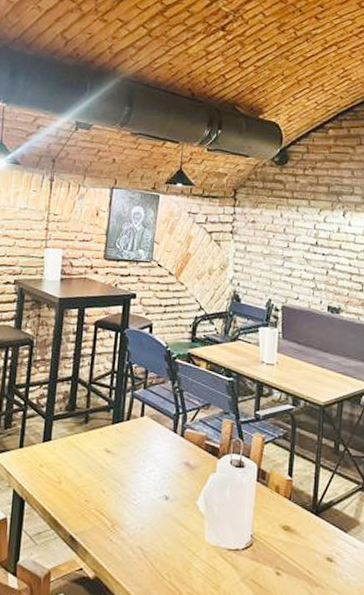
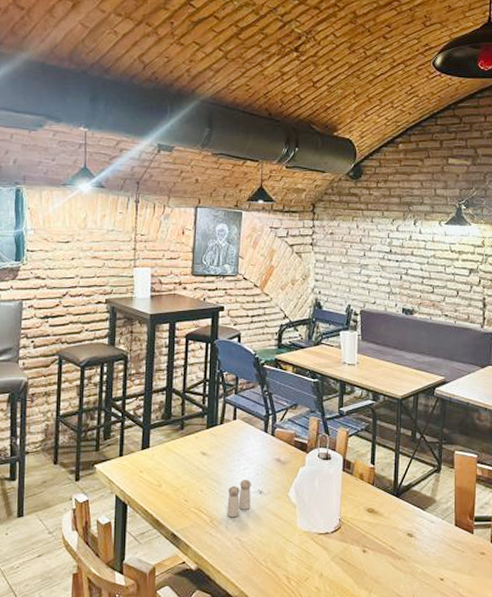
salt and pepper shaker: none [129,482,157,524] -> present [227,479,251,518]

